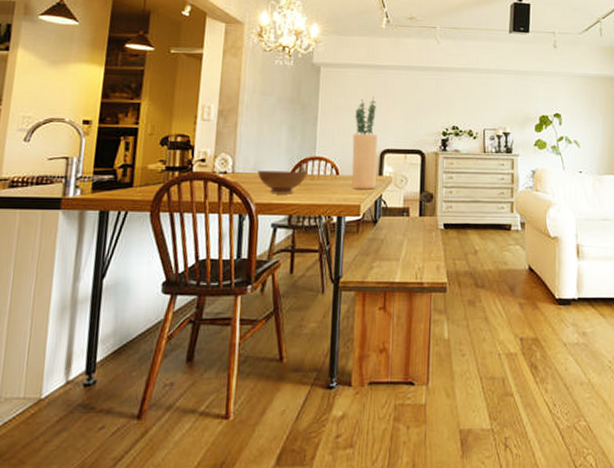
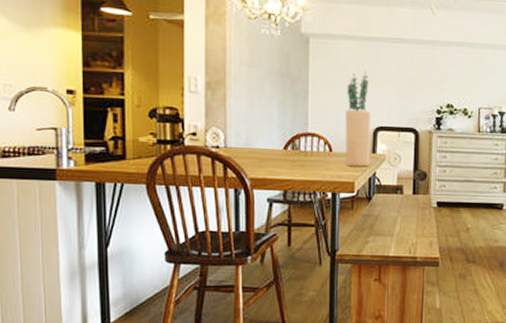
bowl: present [256,170,308,195] -> none [249,145,301,170]

